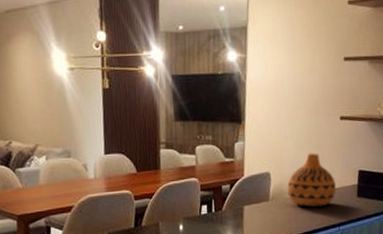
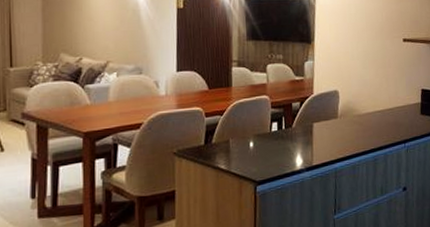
vase: present [287,153,337,208] -> none [355,72,402,125]

